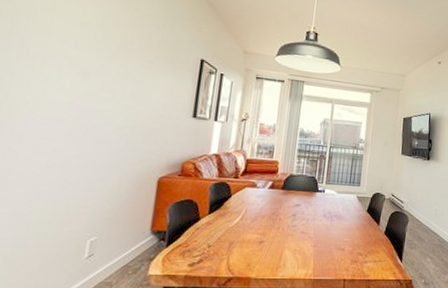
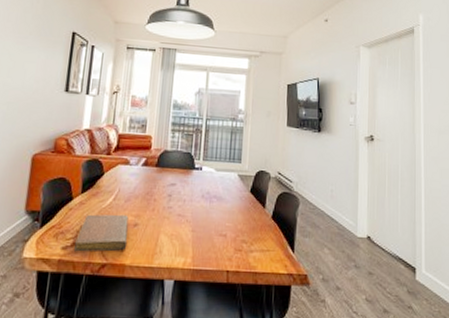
notebook: none [200,232,255,268] -> present [73,214,129,252]

